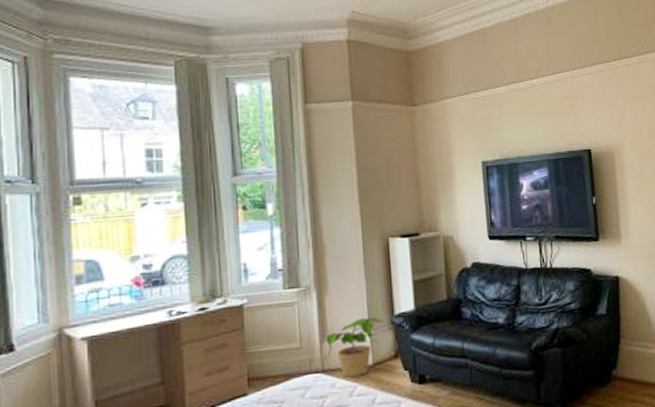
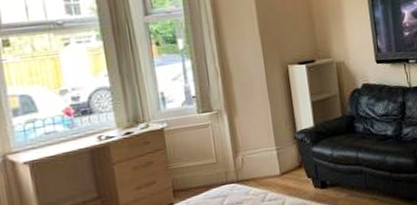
potted plant: present [326,317,384,378] -> none [238,134,288,186]

